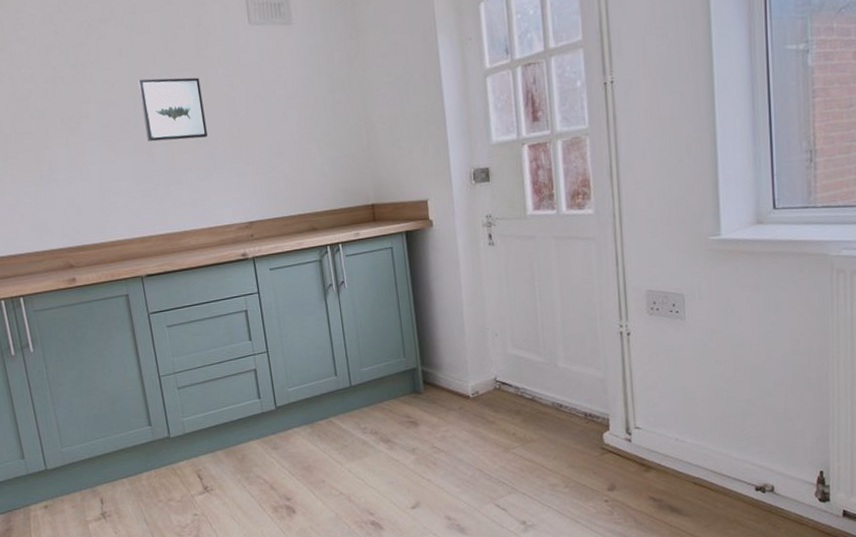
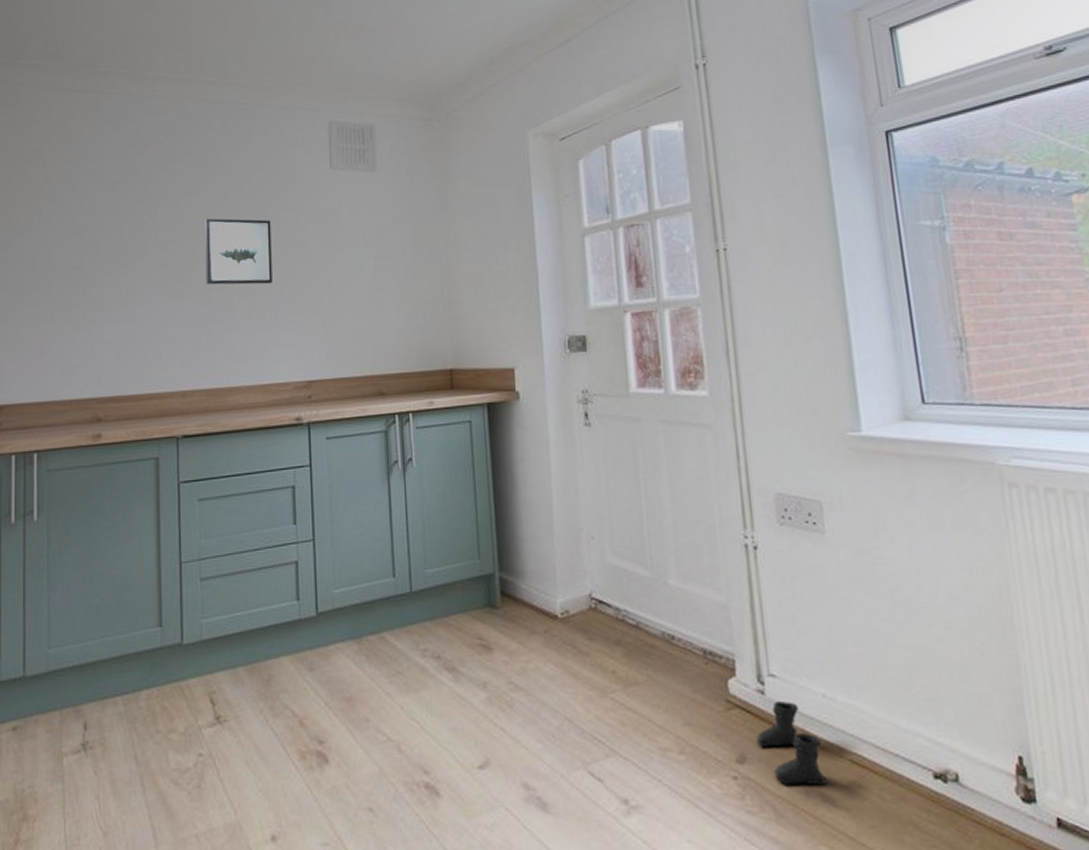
boots: none [623,445,676,503] -> present [756,700,827,786]

